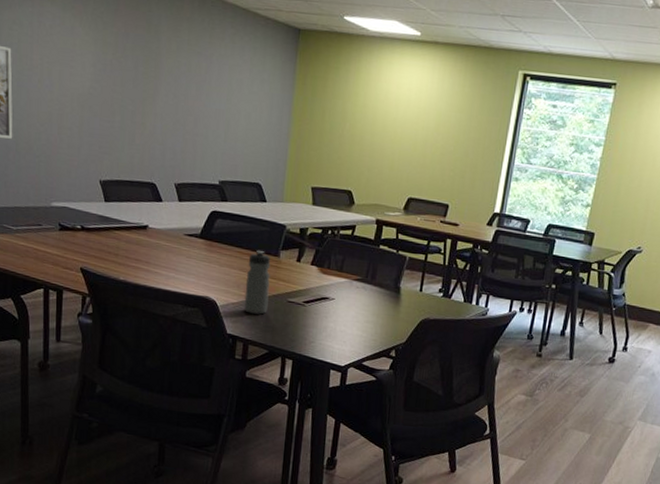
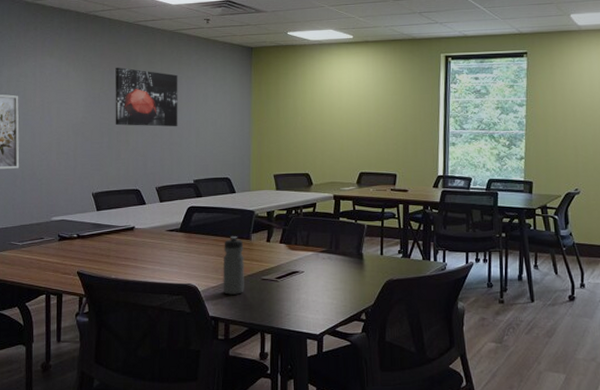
wall art: none [129,30,208,115] -> present [115,67,178,127]

